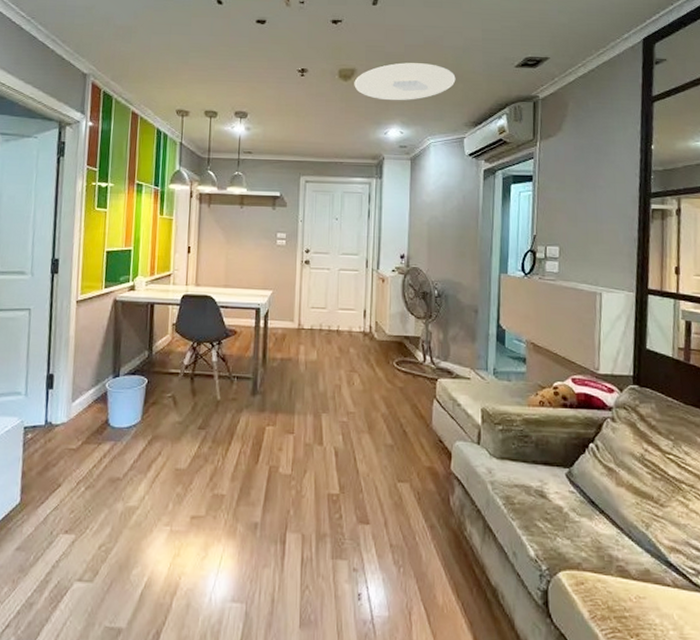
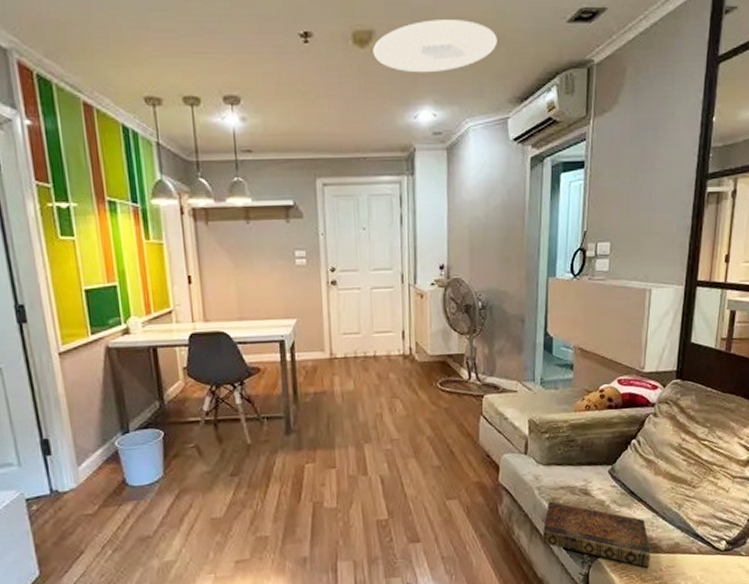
book: none [496,499,618,594] -> present [542,501,650,568]

